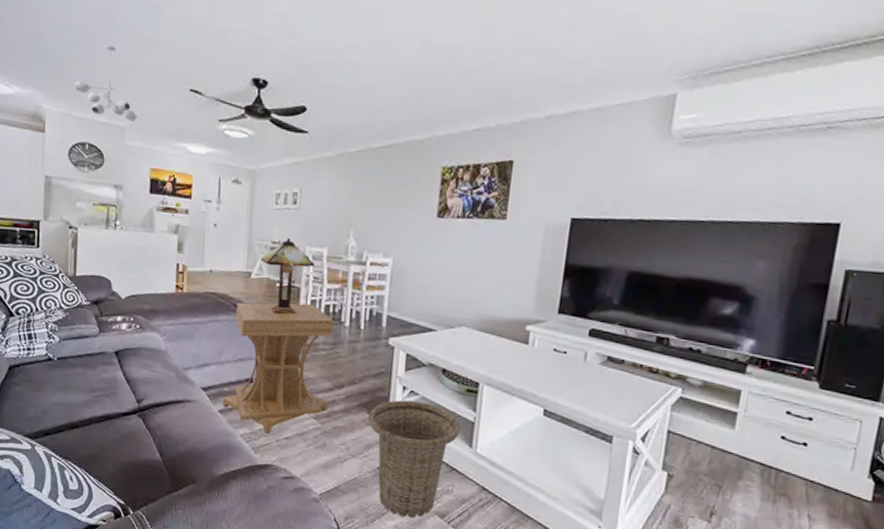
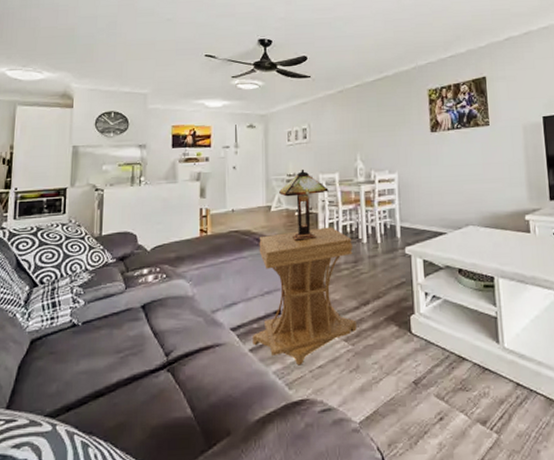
ceiling light fixture: present [75,45,137,121] -> none [102,28,159,88]
basket: present [369,399,461,518] -> none [397,304,485,432]

